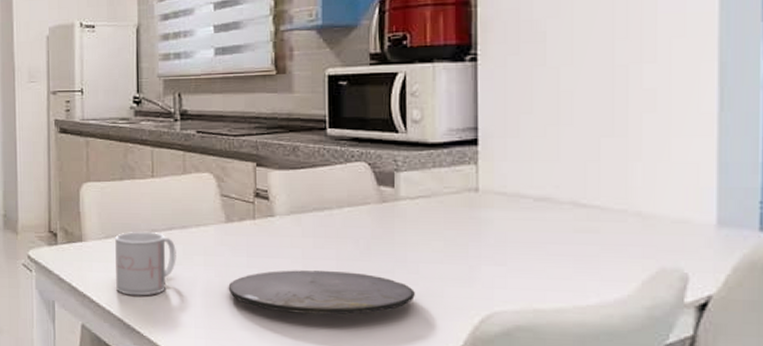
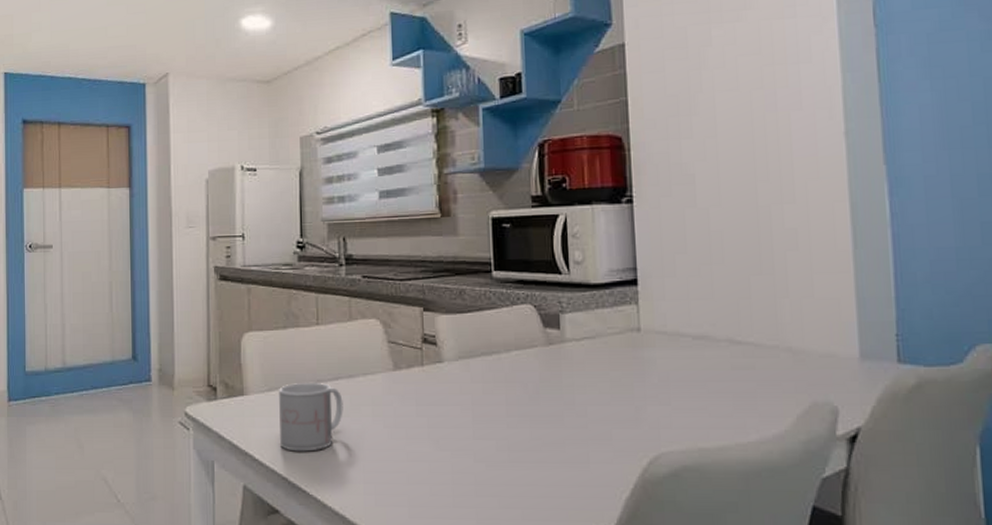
plate: present [228,270,415,315] -> none [397,418,584,463]

